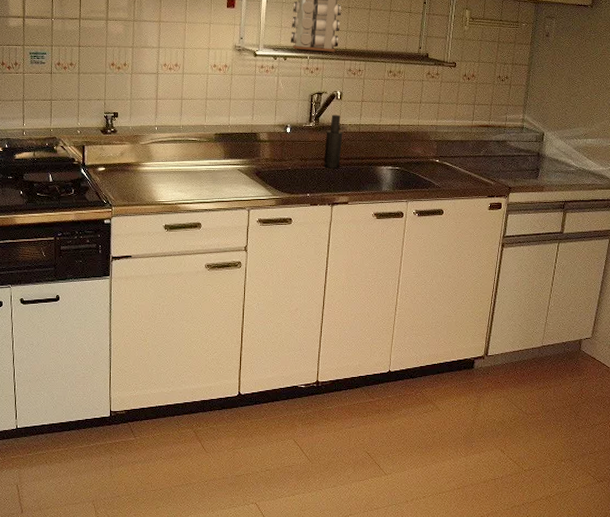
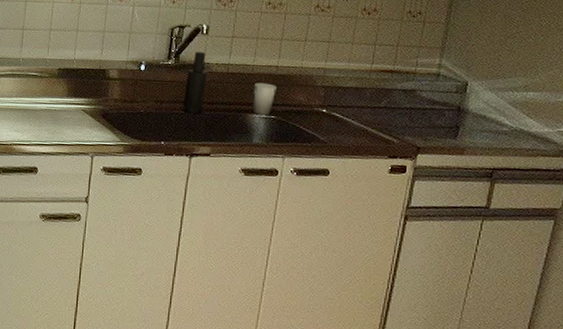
cup: none [381,139,400,166] -> present [252,82,278,115]

